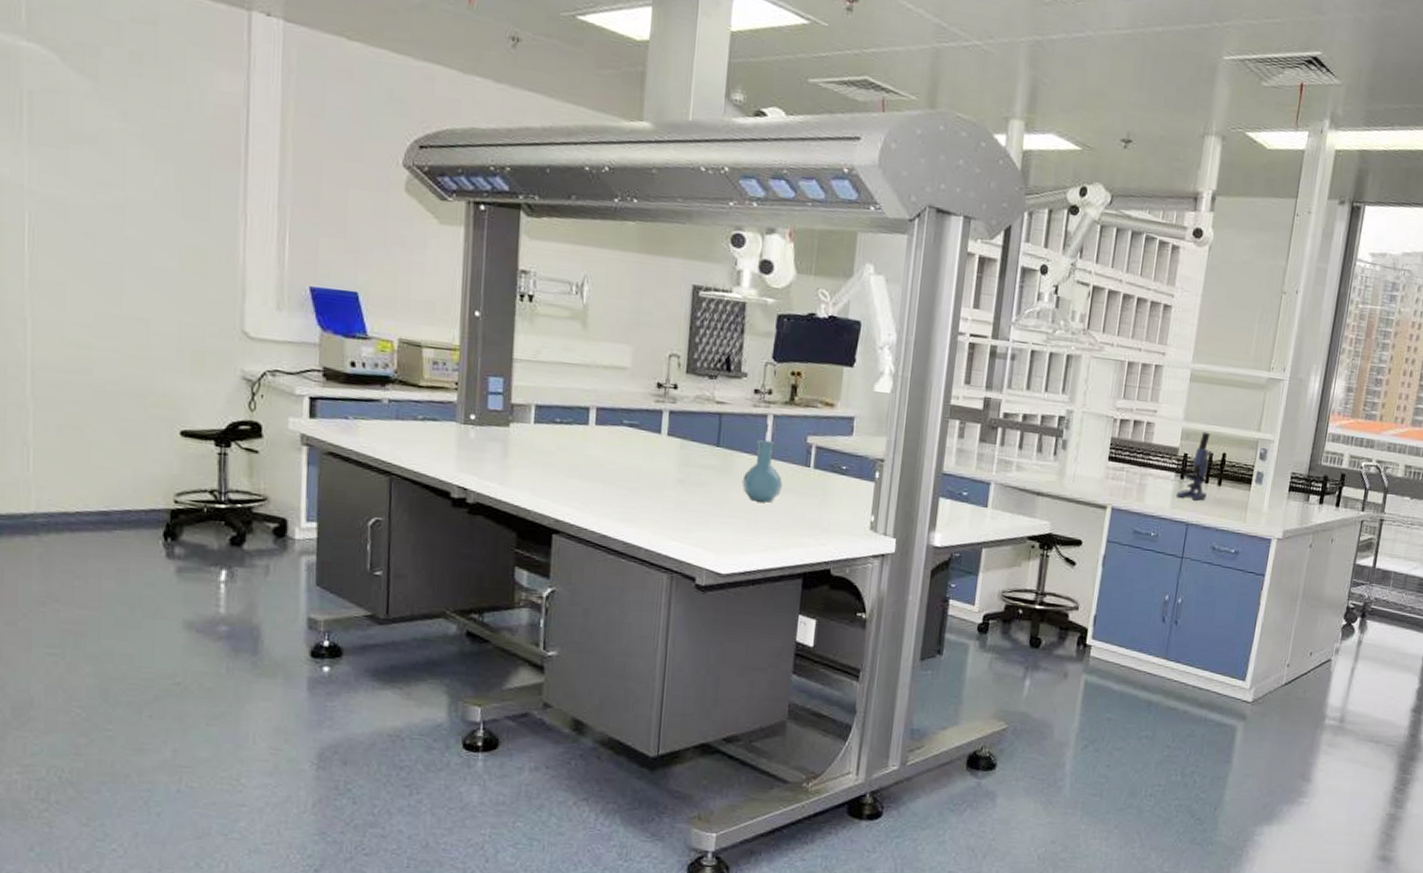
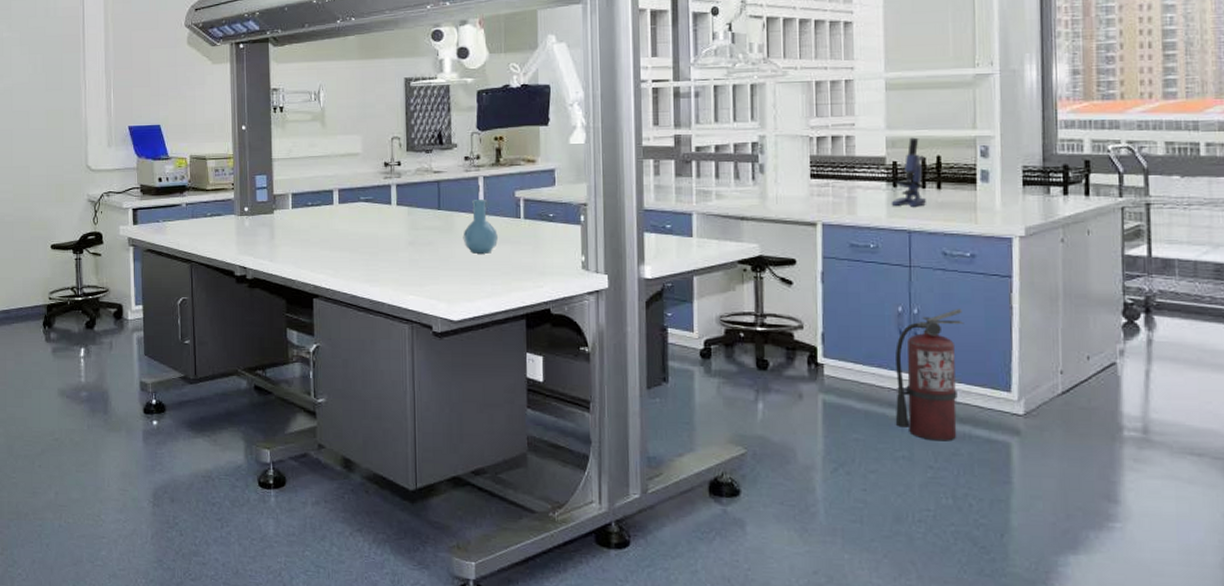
fire extinguisher: none [1144,601,1219,724] -> present [895,308,964,441]

